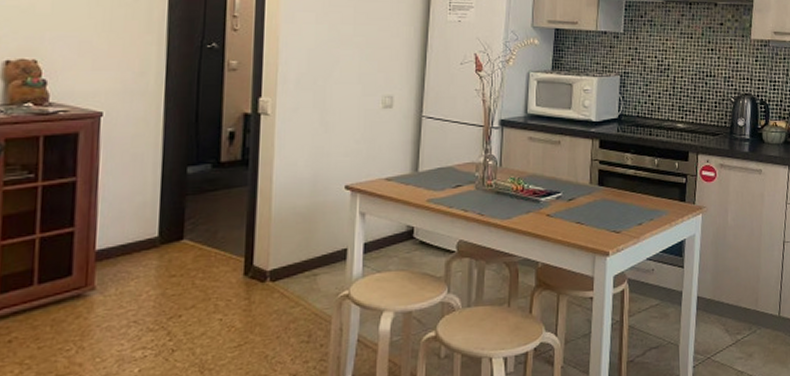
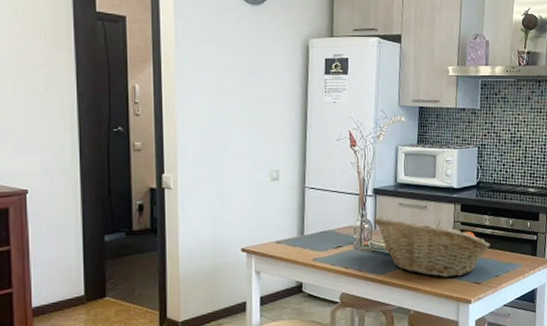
fruit basket: none [499,153,632,225] -> present [373,217,490,278]

